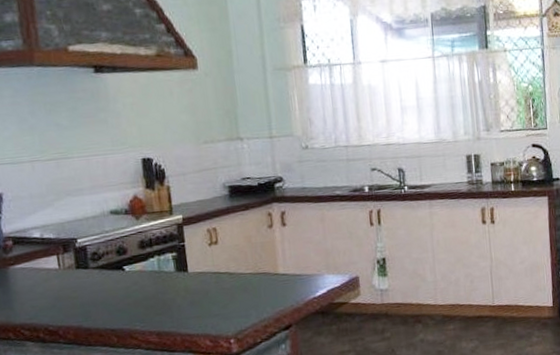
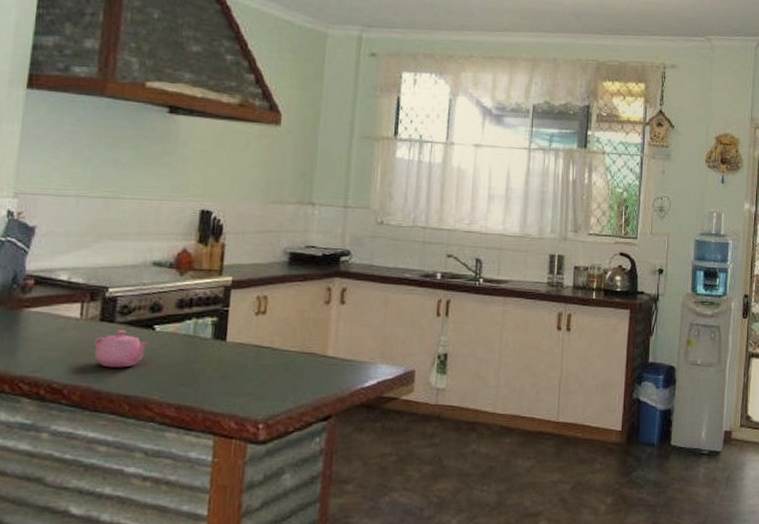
teapot: none [75,274,122,308] -> present [94,330,149,368]

